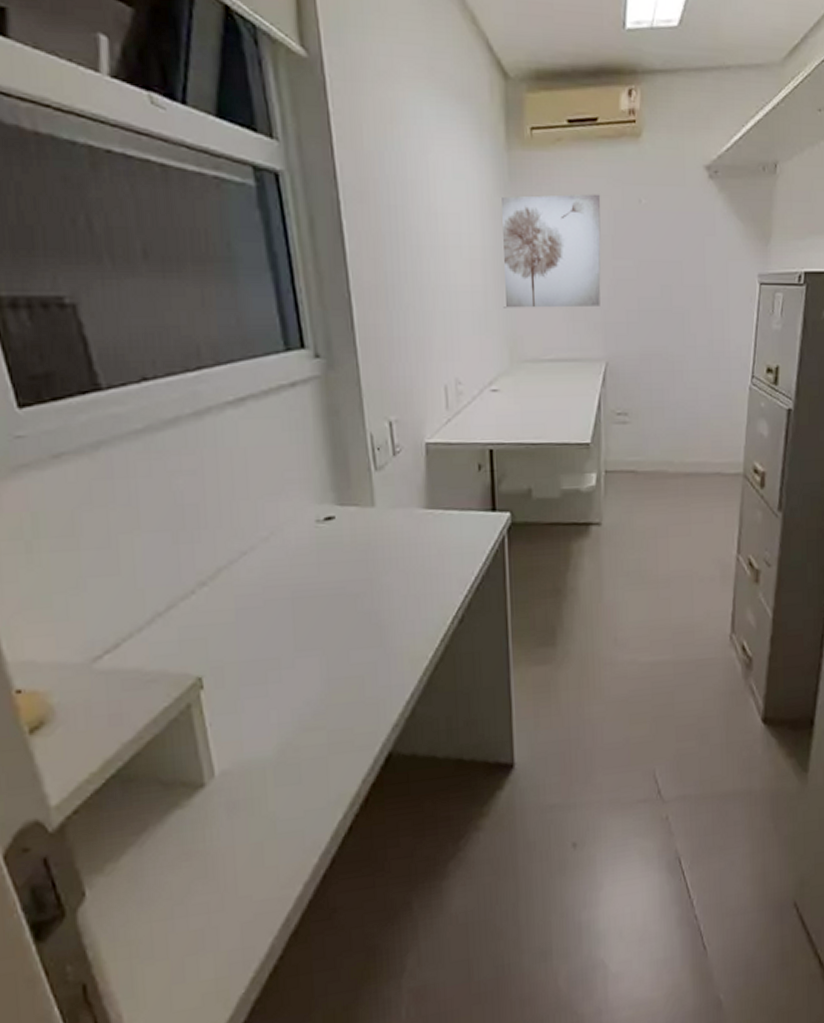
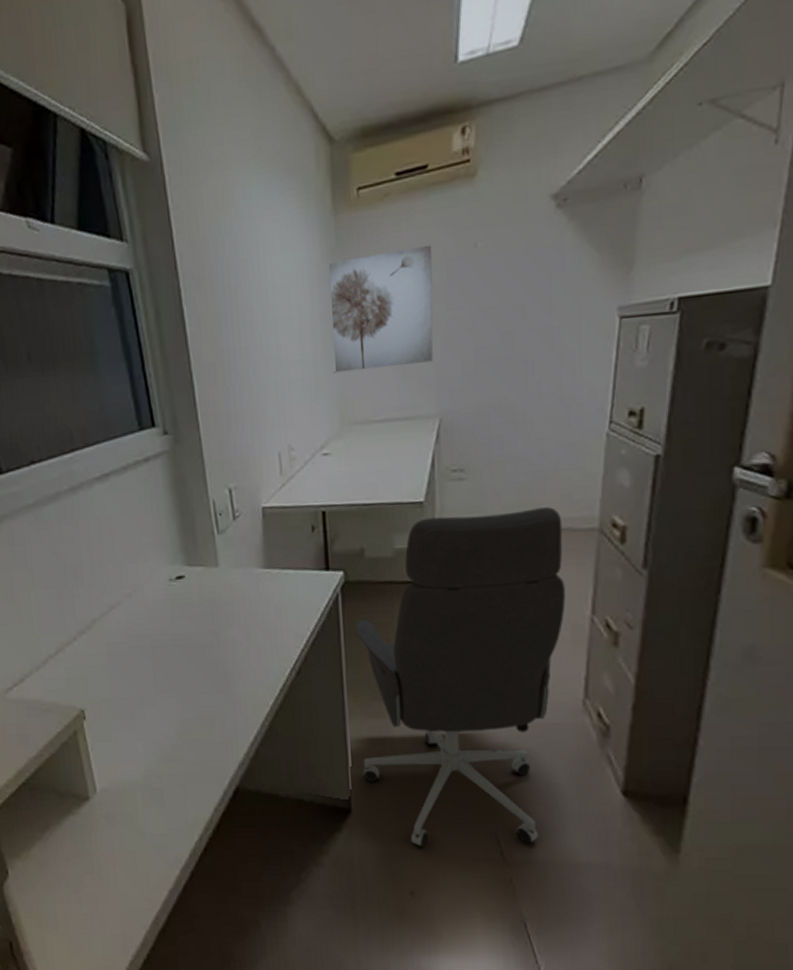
office chair: none [521,453,716,796] -> present [355,507,566,848]

